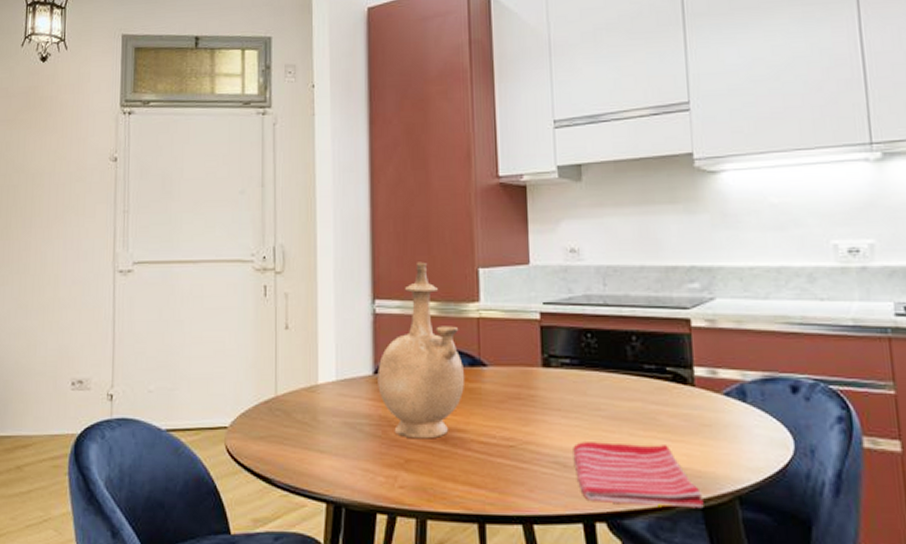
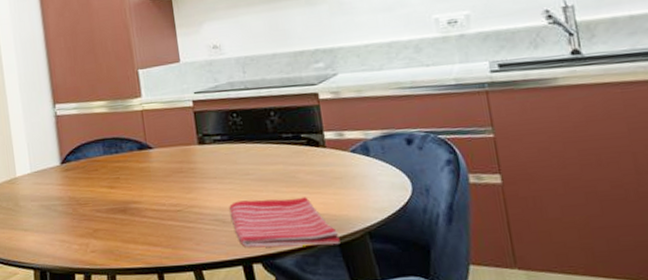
vase: present [377,262,465,439] -> none [63,69,136,213]

